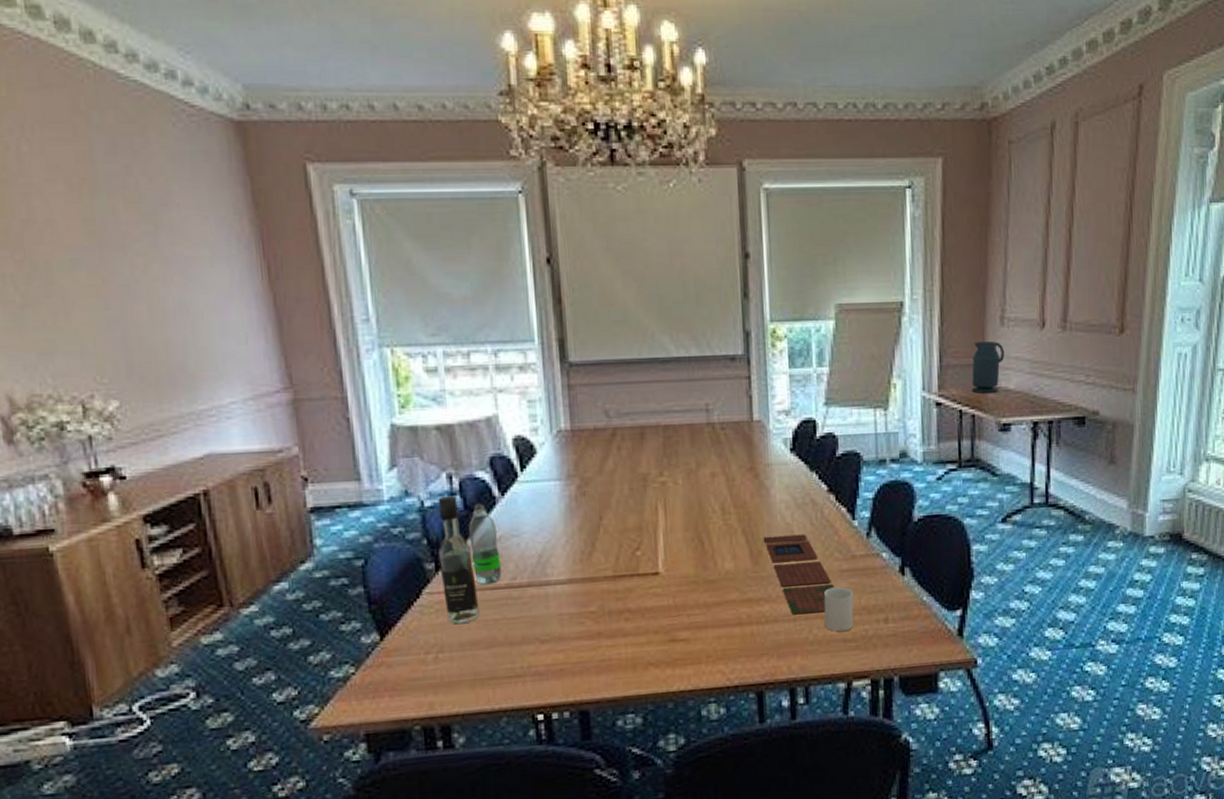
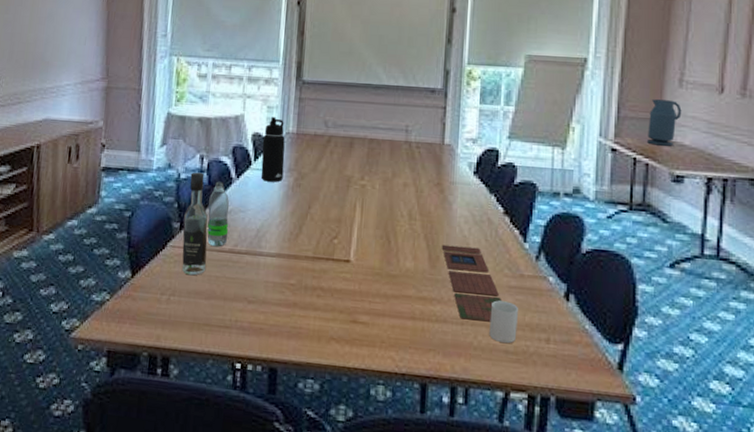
water bottle: none [527,413,562,495] -> present [261,117,285,182]

